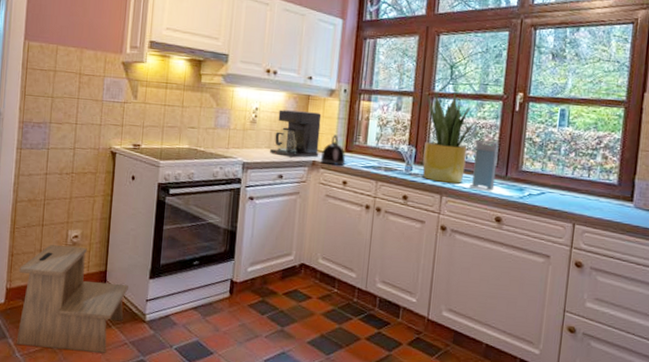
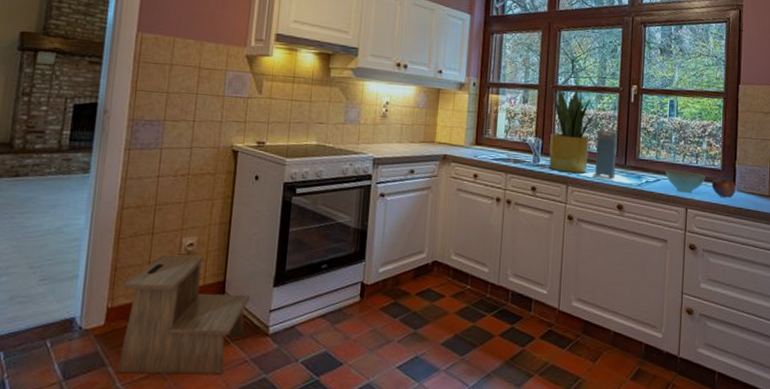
coffee maker: present [269,110,322,159] -> none [400,103,452,153]
kettle: present [320,134,346,166] -> none [451,127,476,159]
bowl: none [551,183,598,208] -> present [665,170,705,193]
fruit: none [604,193,634,216] -> present [711,177,736,199]

